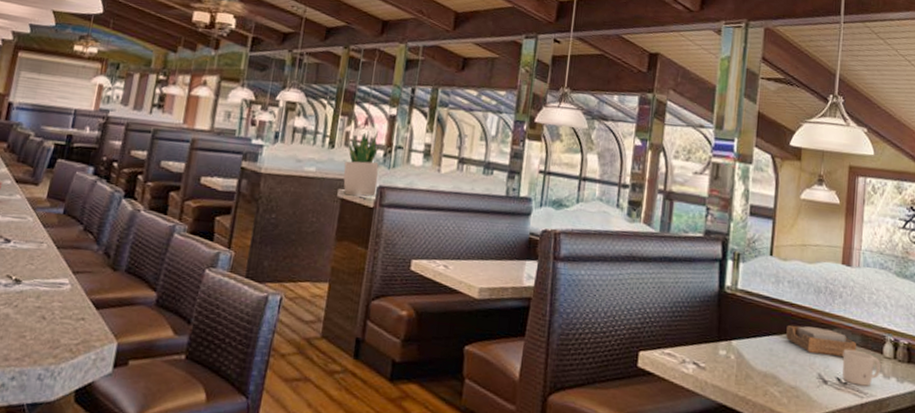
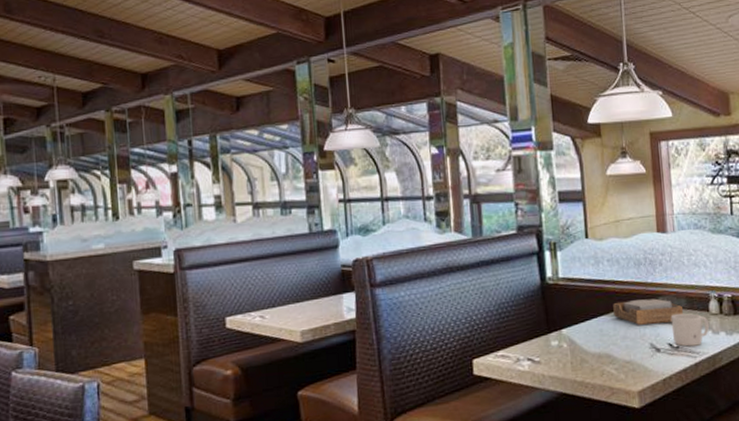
planter: present [343,130,380,197] -> none [131,193,174,266]

